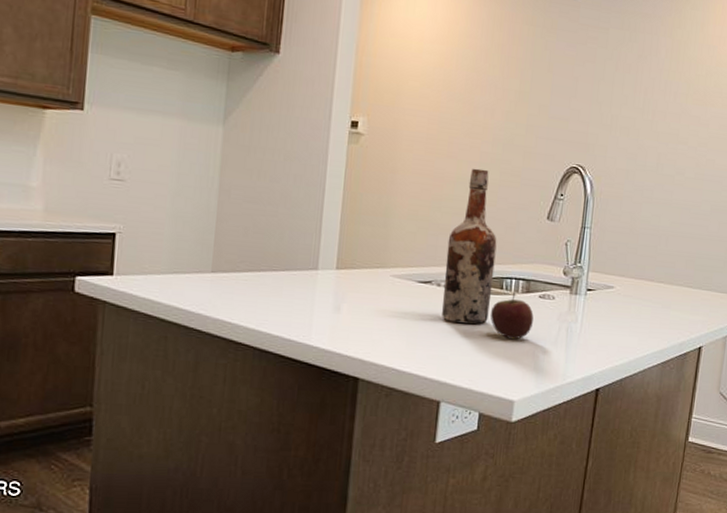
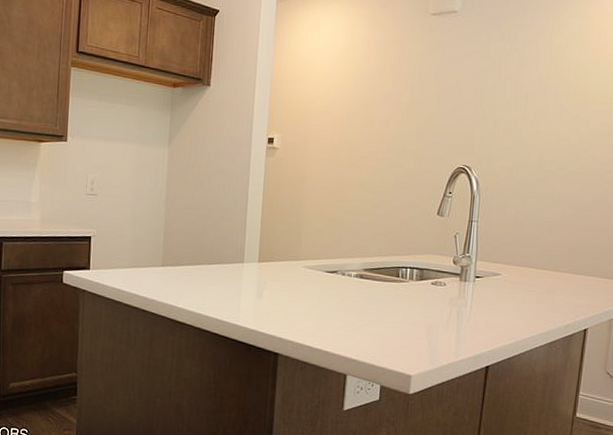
wine bottle: present [442,168,497,325] -> none [346,172,393,309]
apple: present [490,293,534,340] -> none [388,280,427,322]

